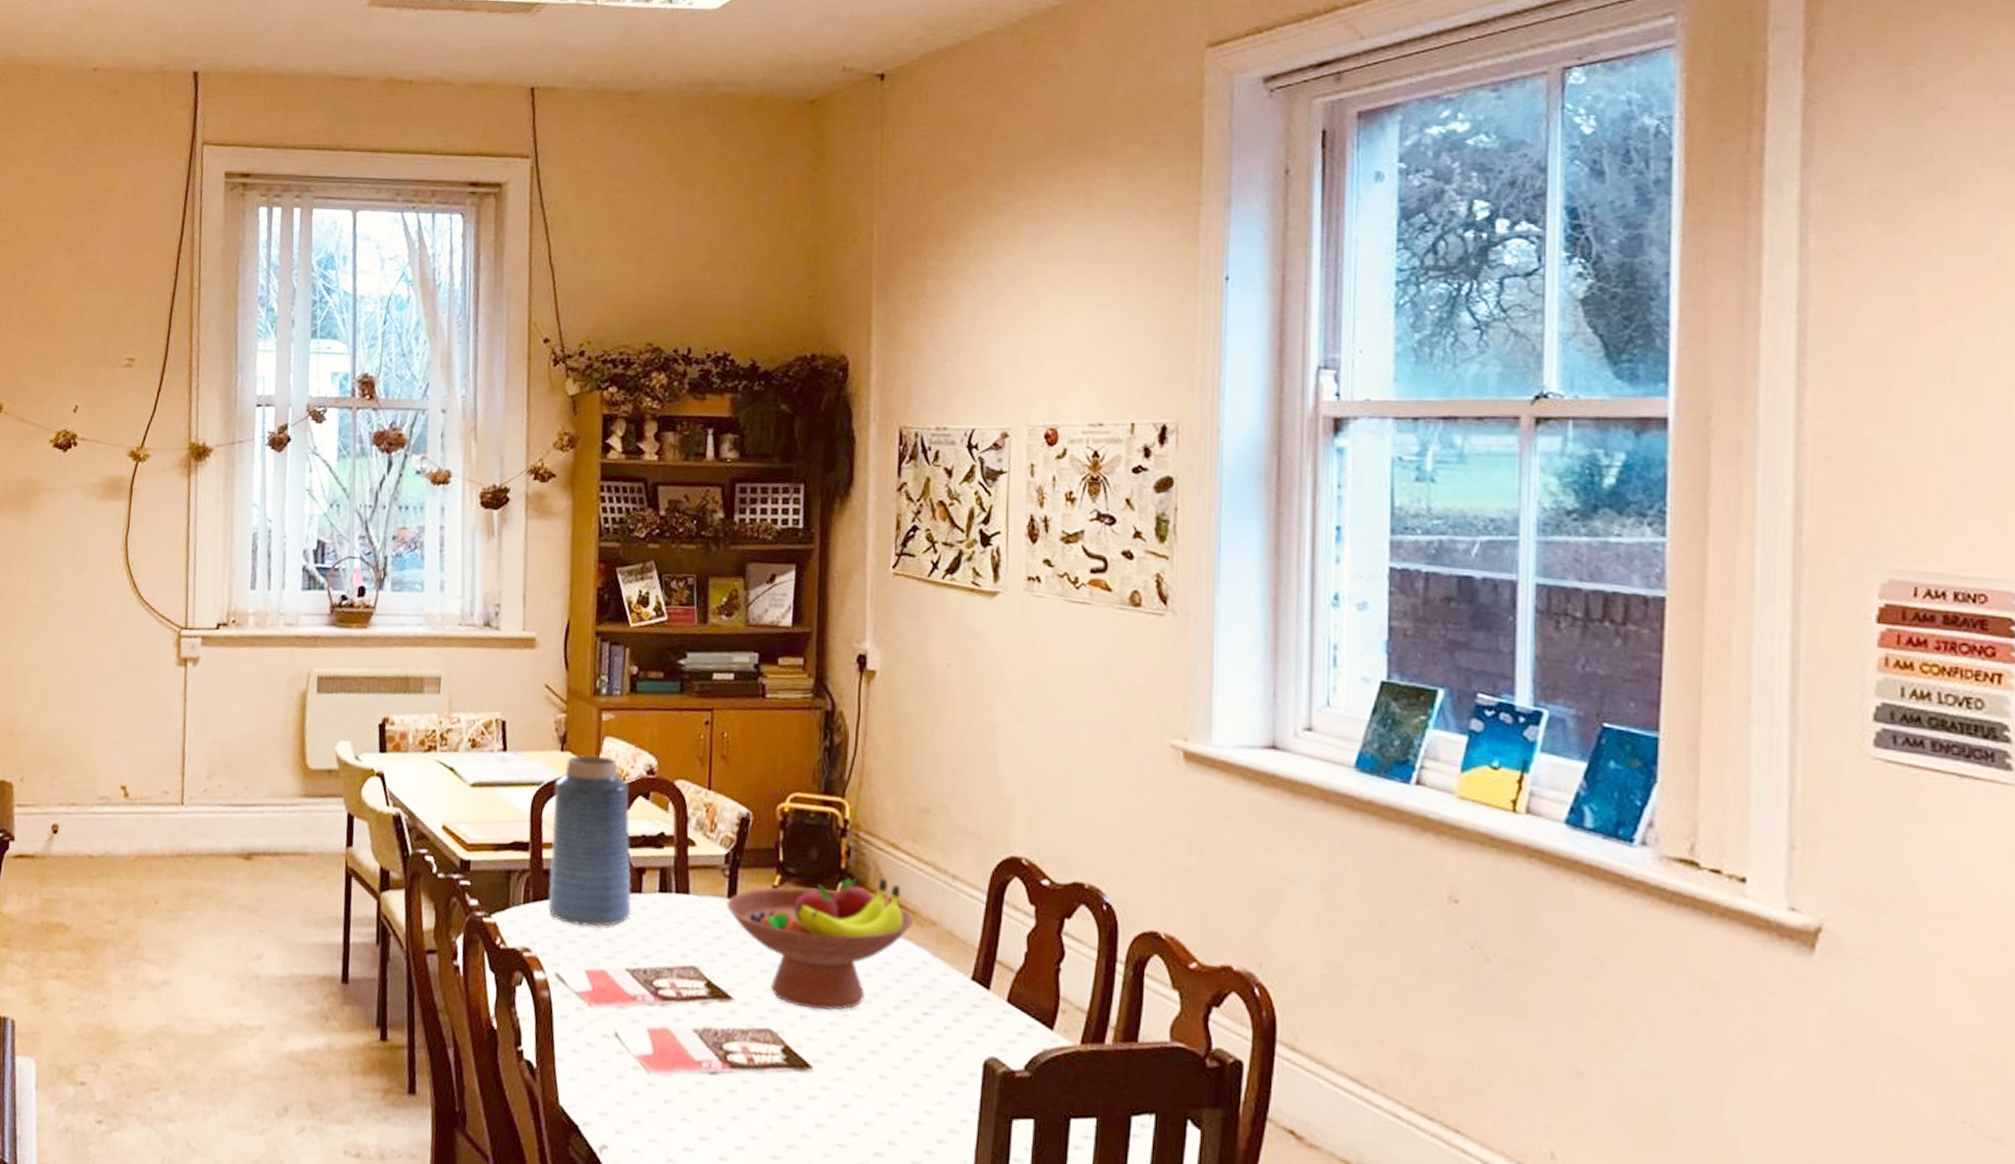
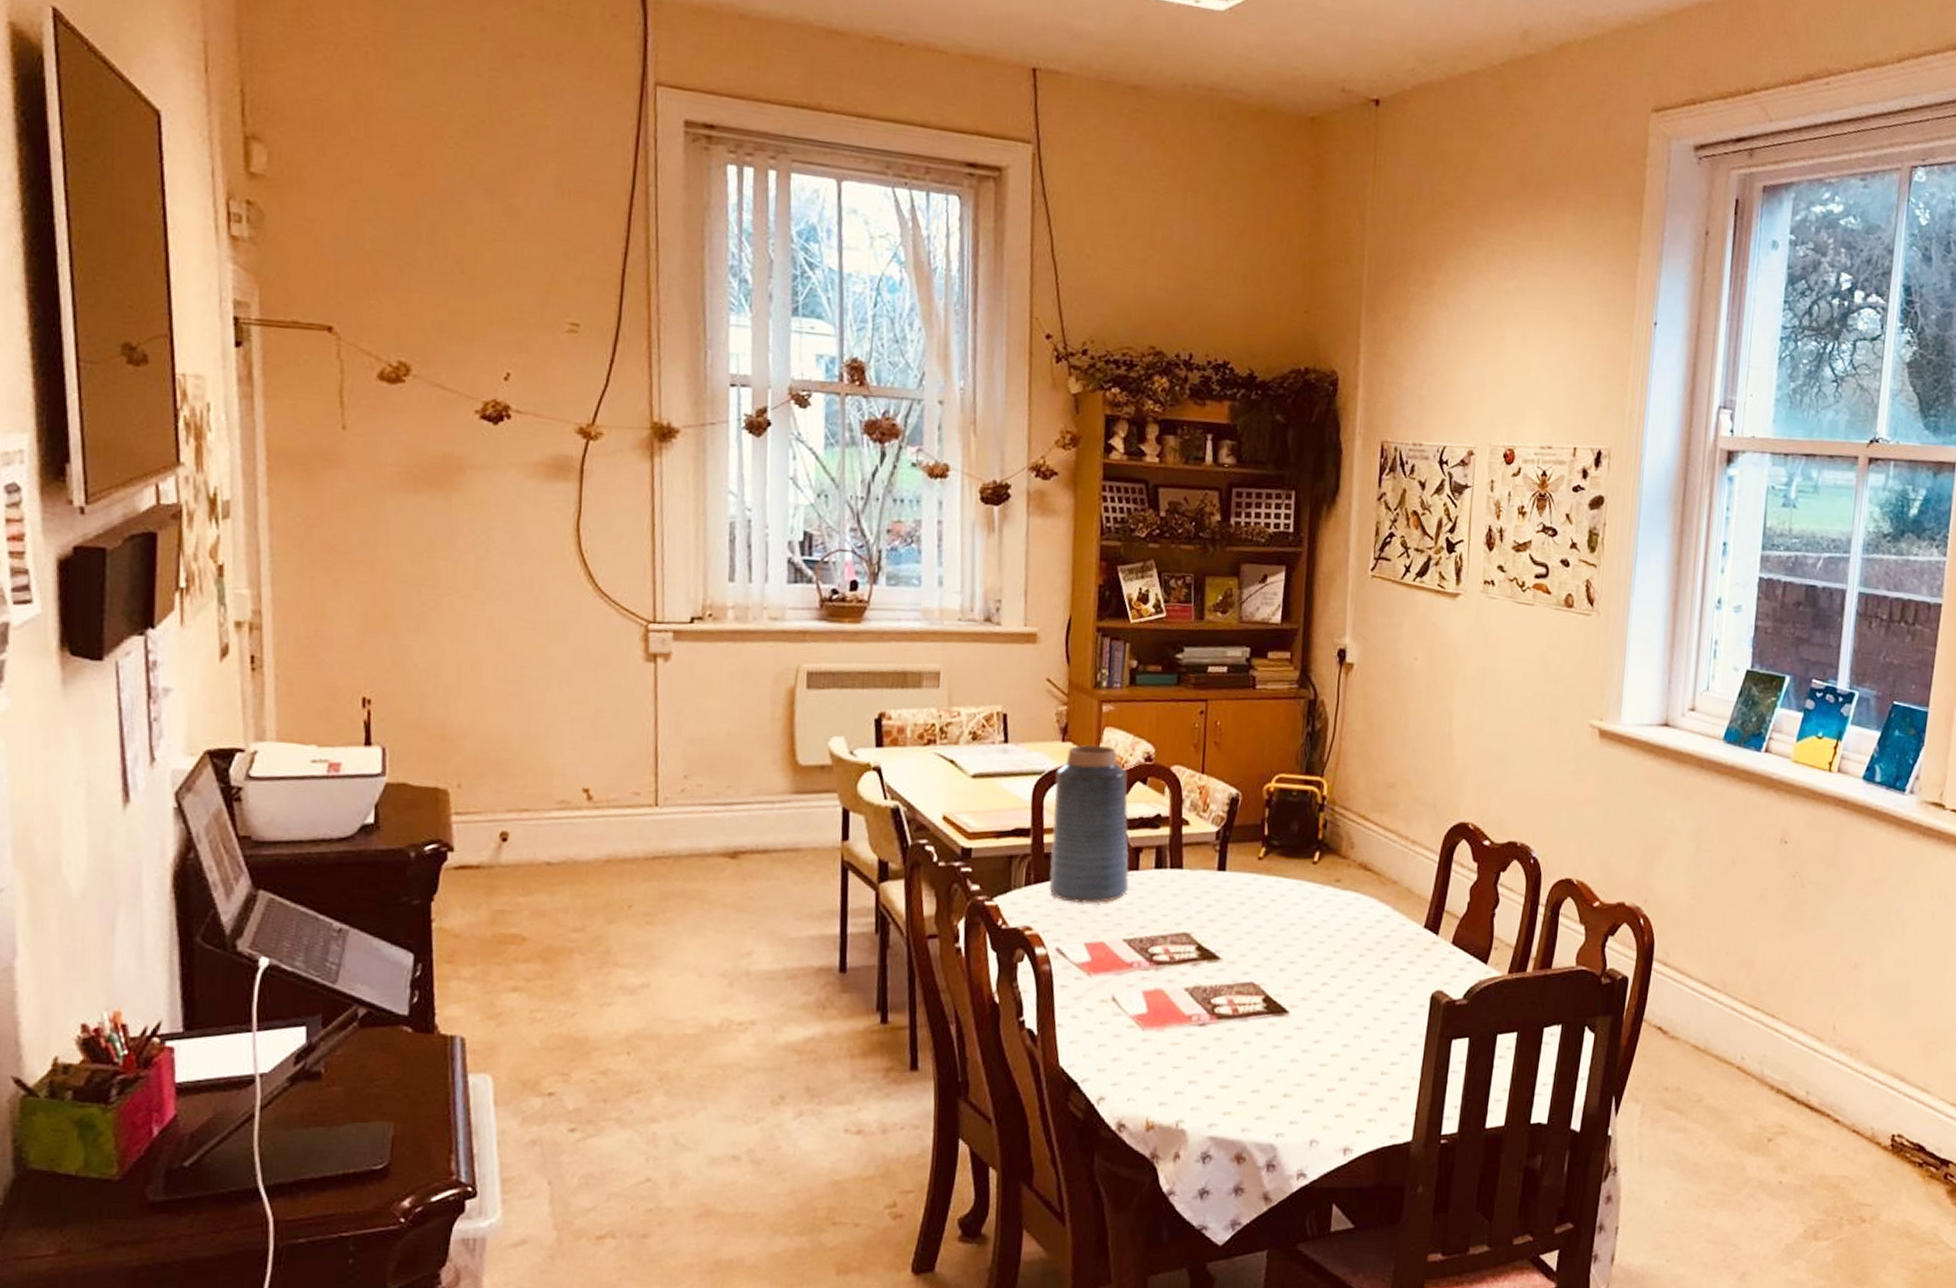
fruit bowl: present [726,877,914,1011] -> none [1216,845,1379,963]

